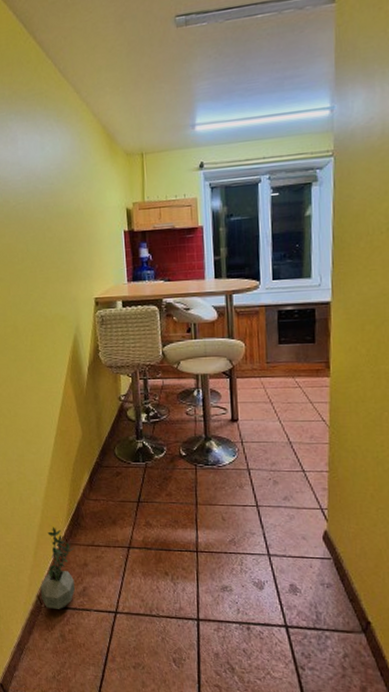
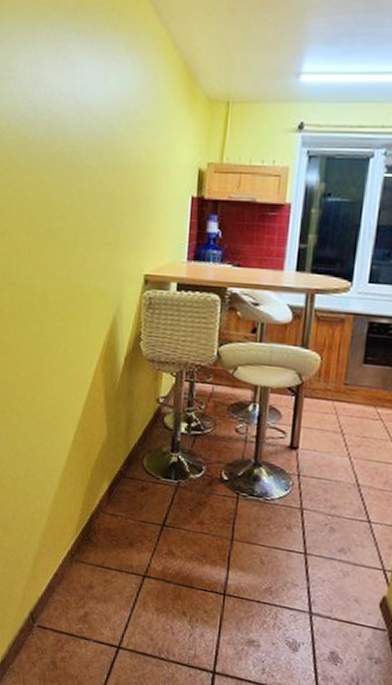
potted plant: present [40,526,75,609] -> none [34,537,81,633]

